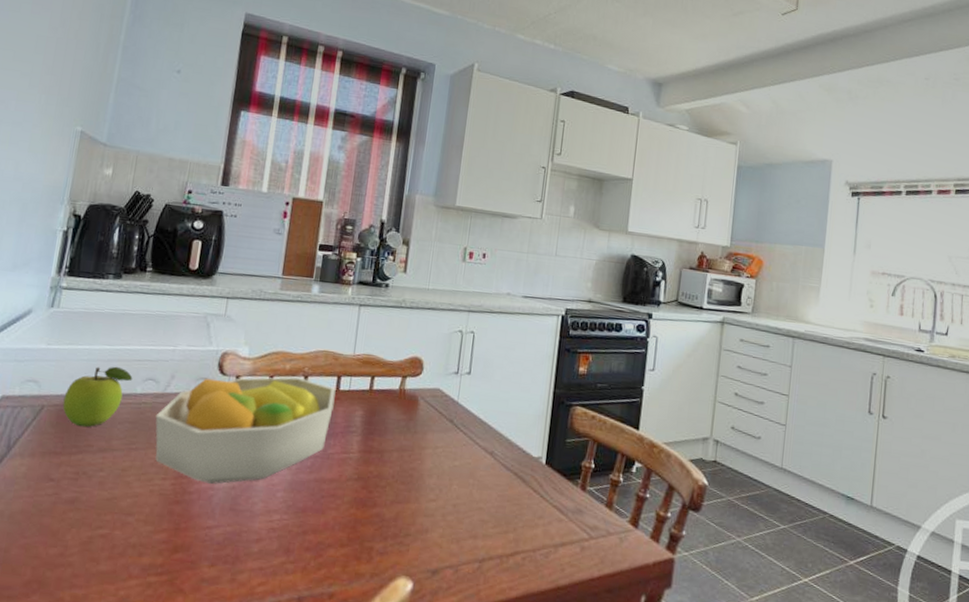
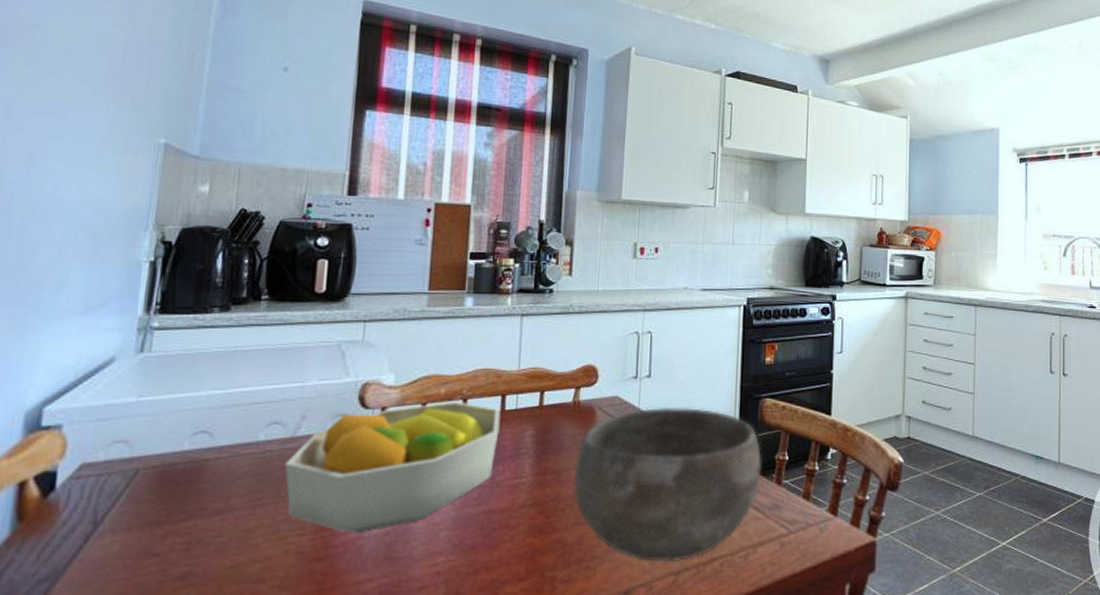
fruit: present [62,366,133,427] -> none [164,413,253,488]
bowl: none [394,402,569,551] -> present [573,407,762,563]

